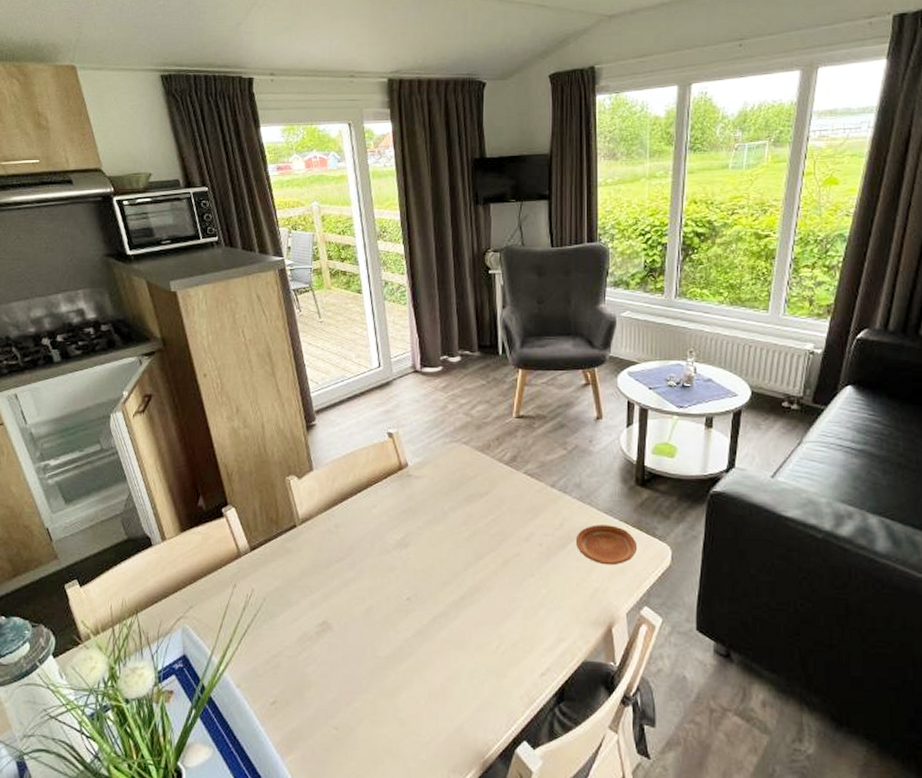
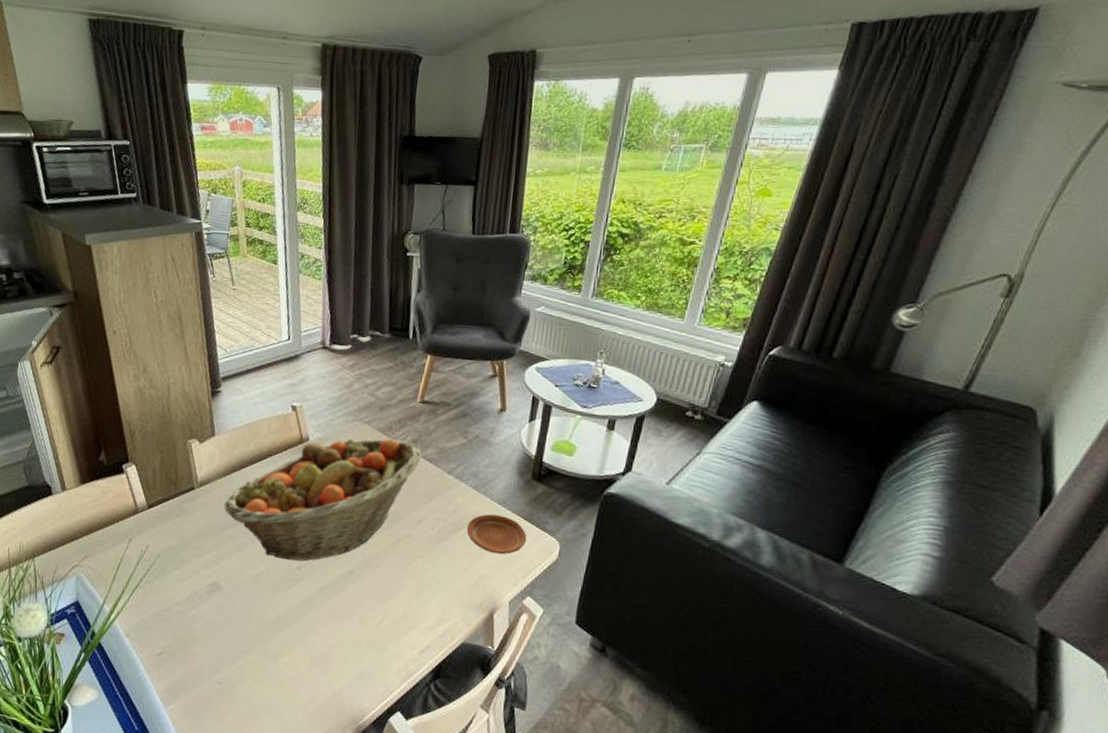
fruit basket: none [327,456,523,592] -> present [223,437,422,562]

